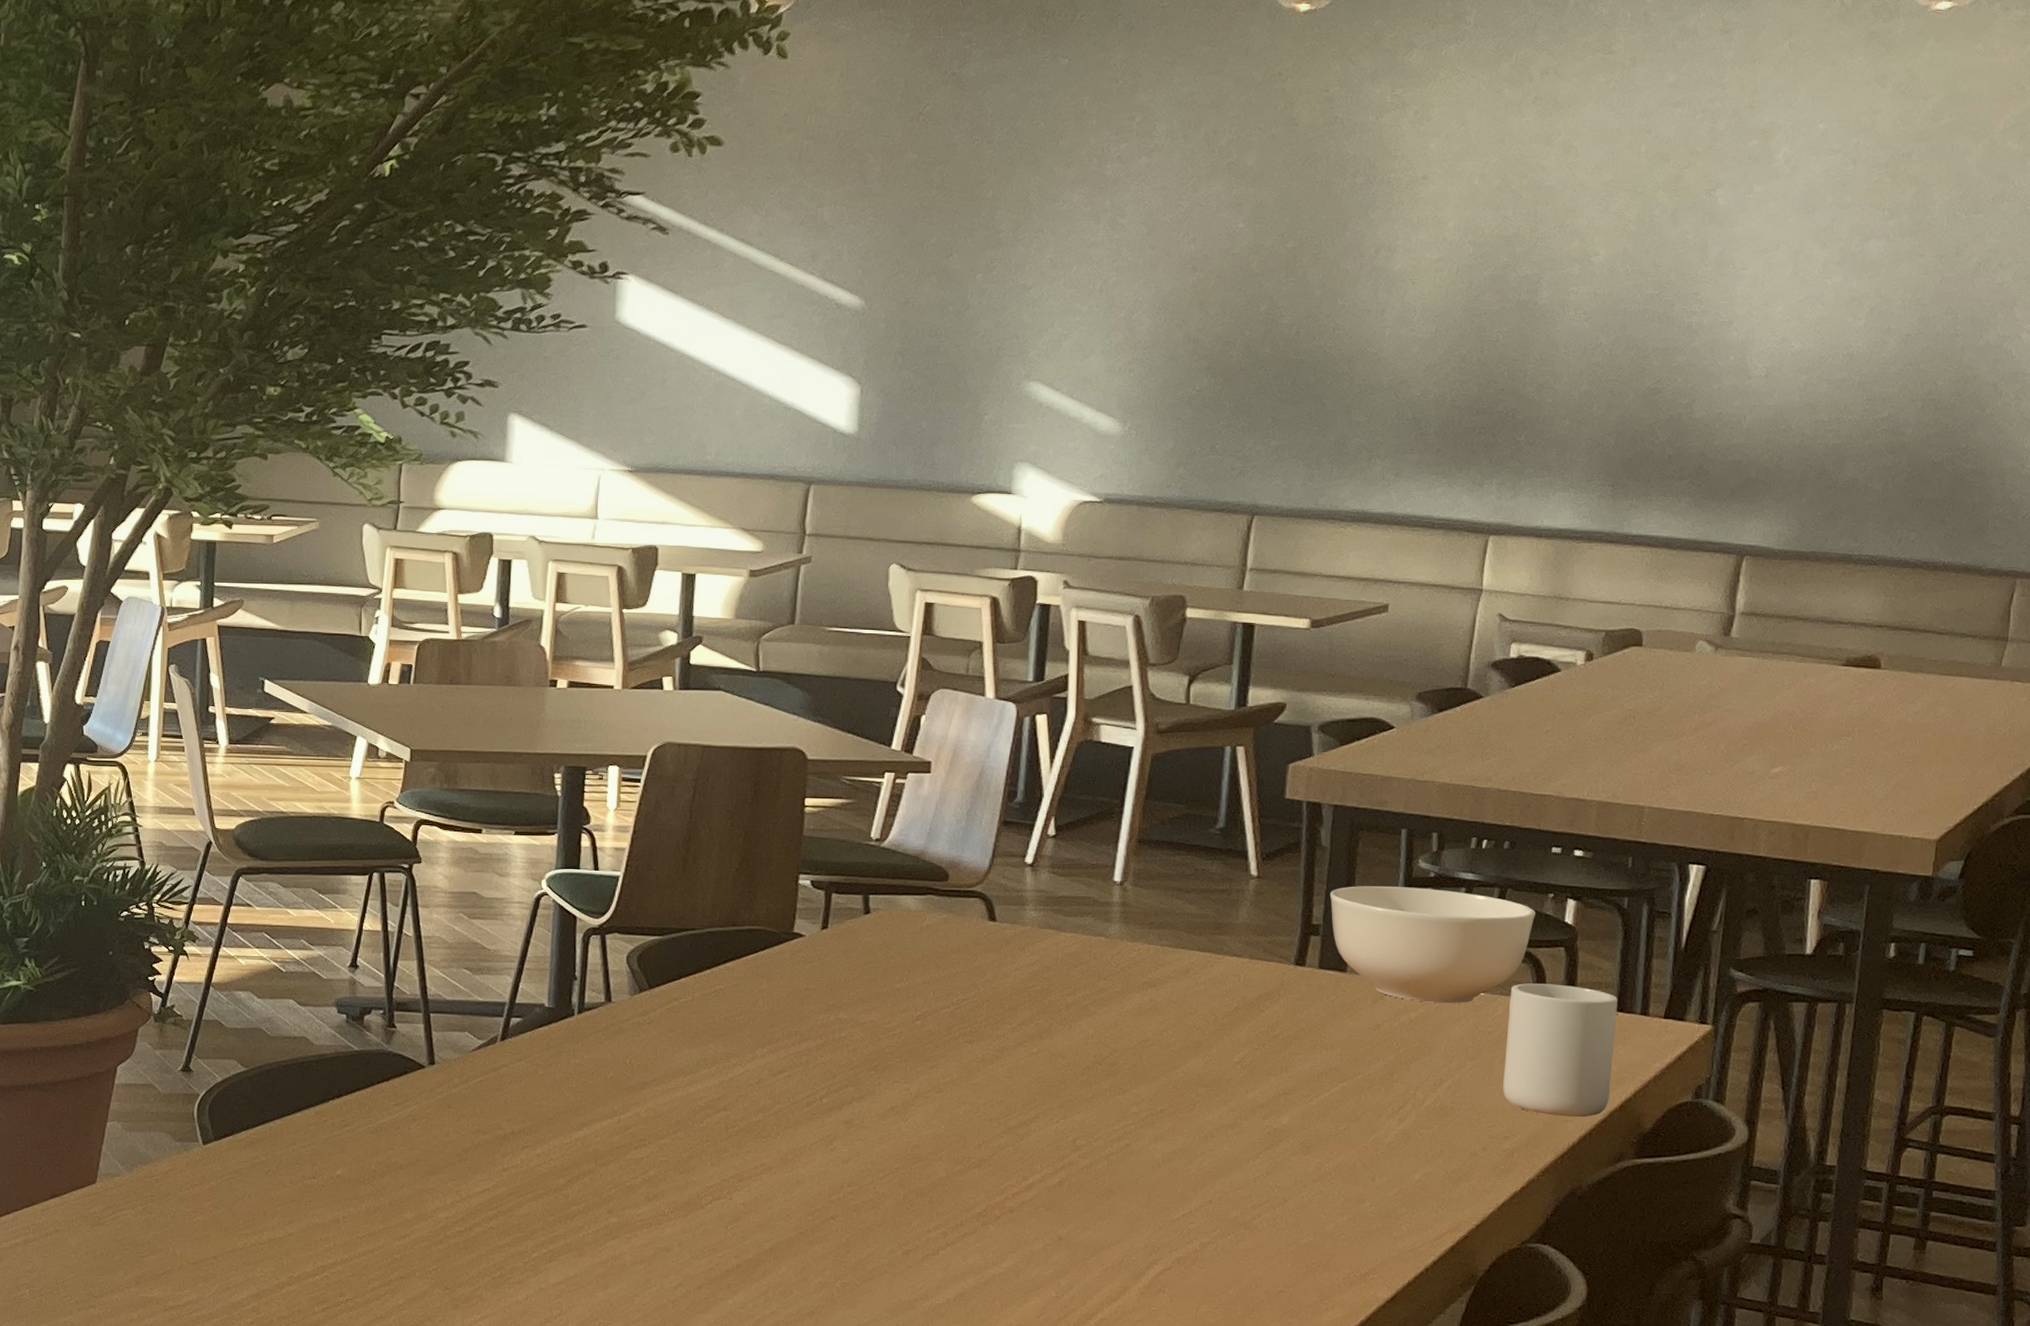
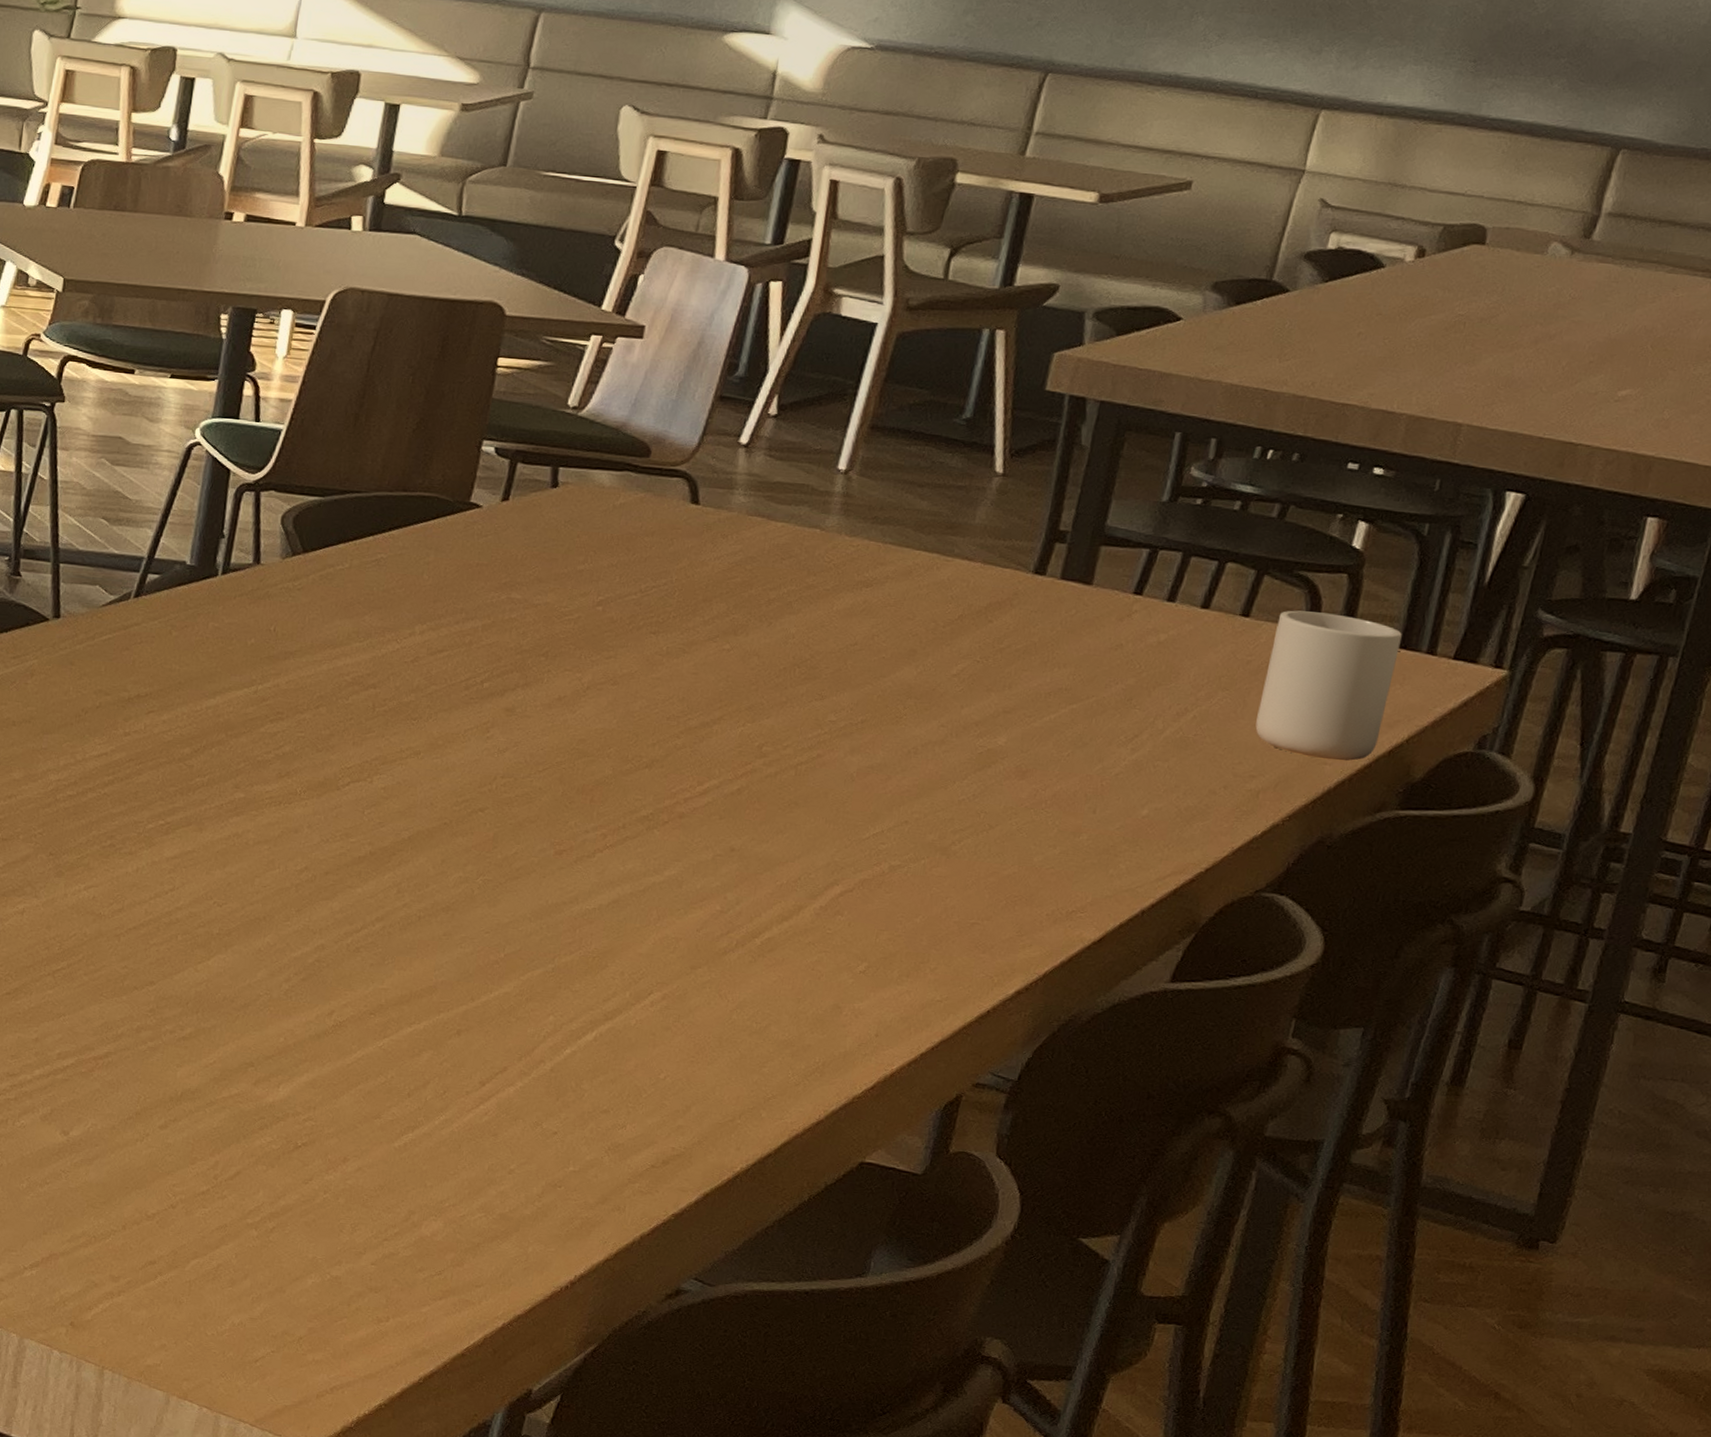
bowl: present [1329,886,1536,1003] -> none [1081,491,1320,628]

